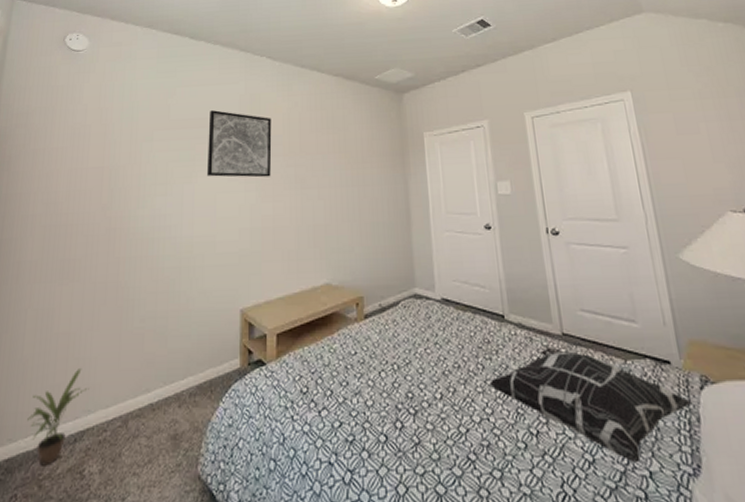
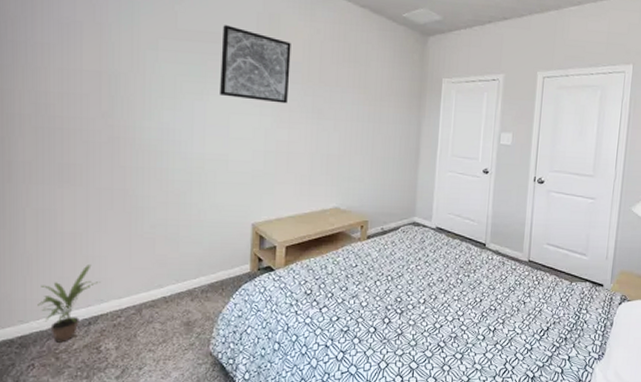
decorative pillow: present [489,348,693,463] -> none [464,270,611,351]

